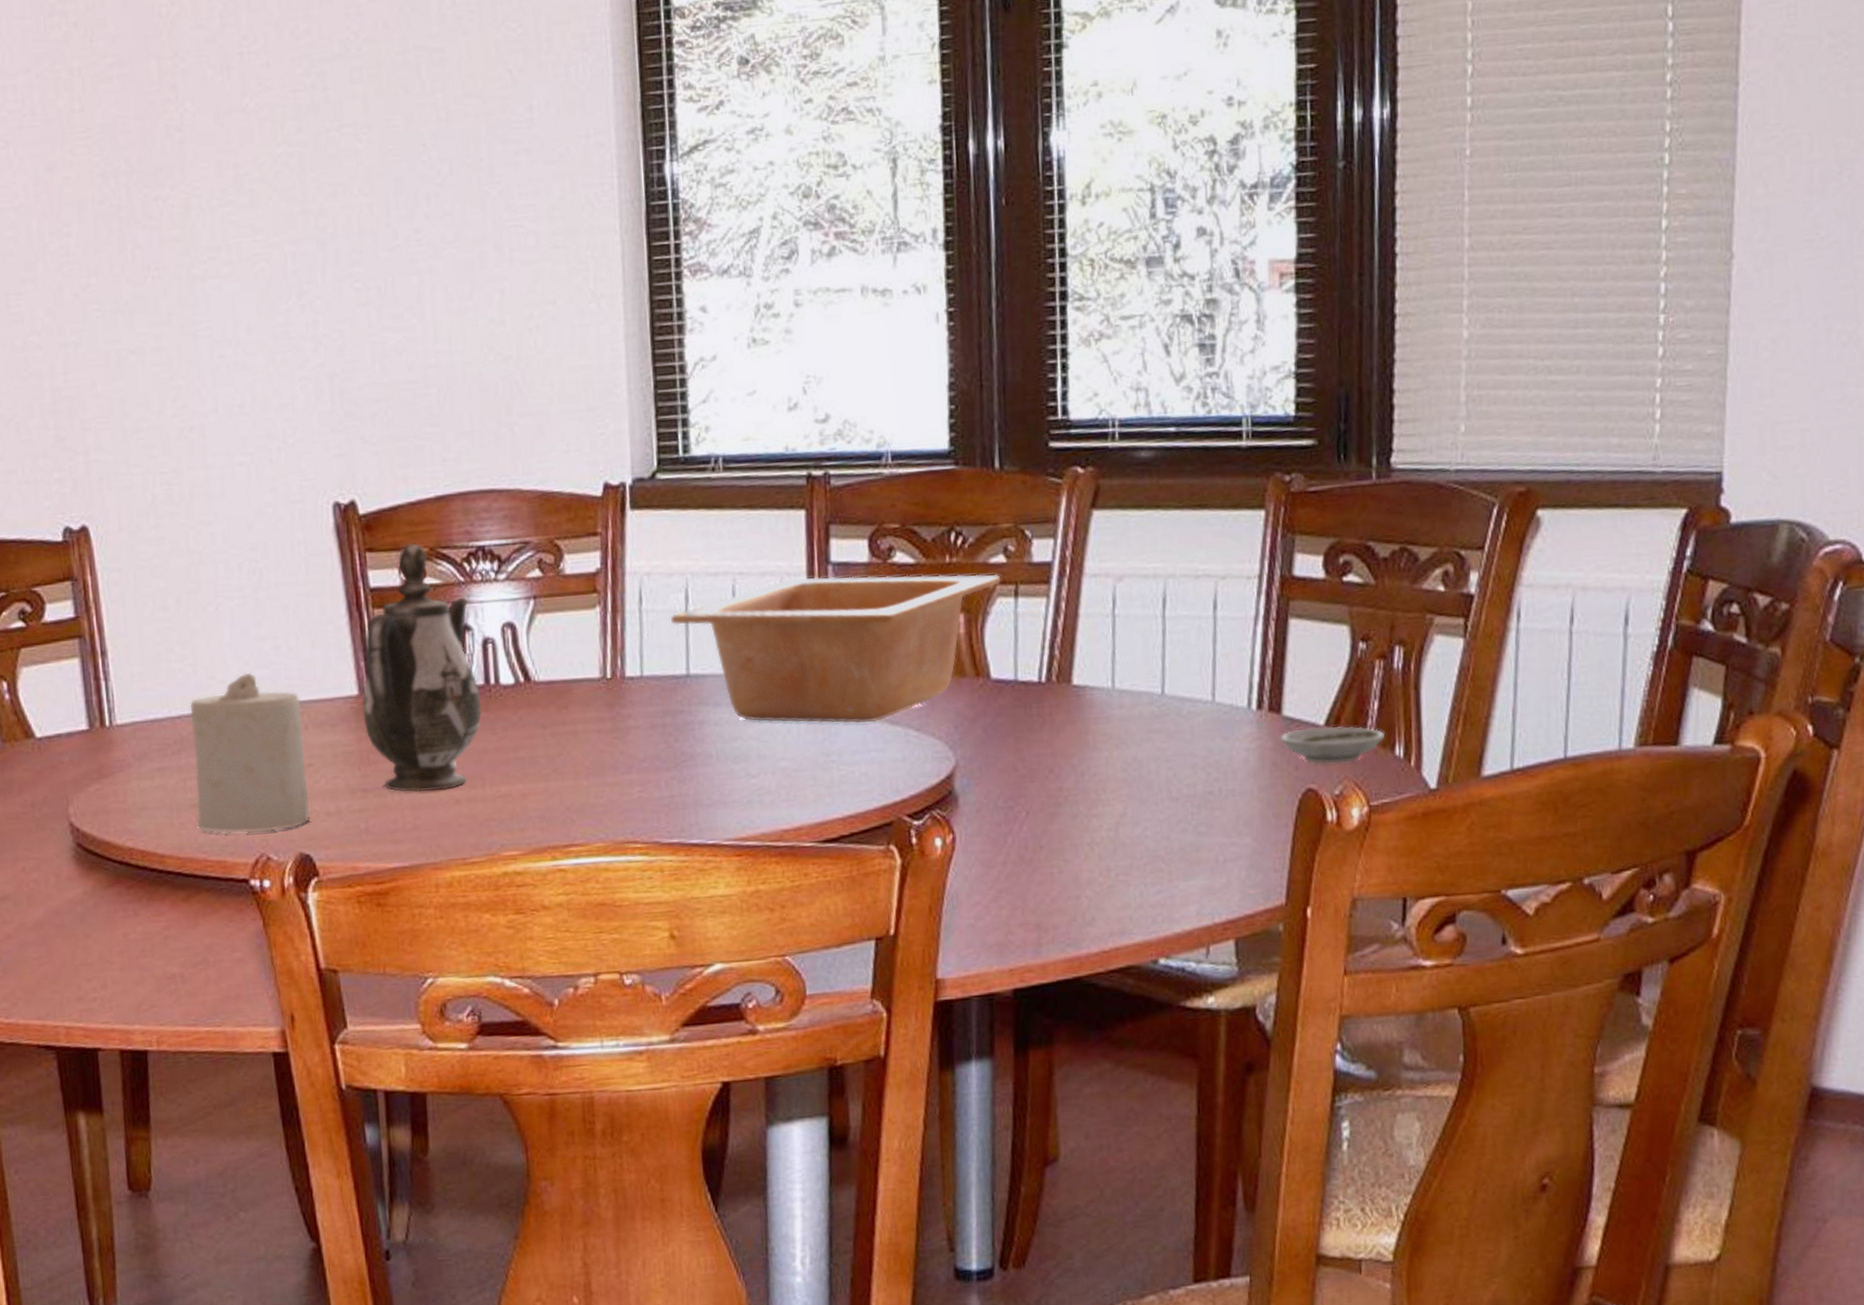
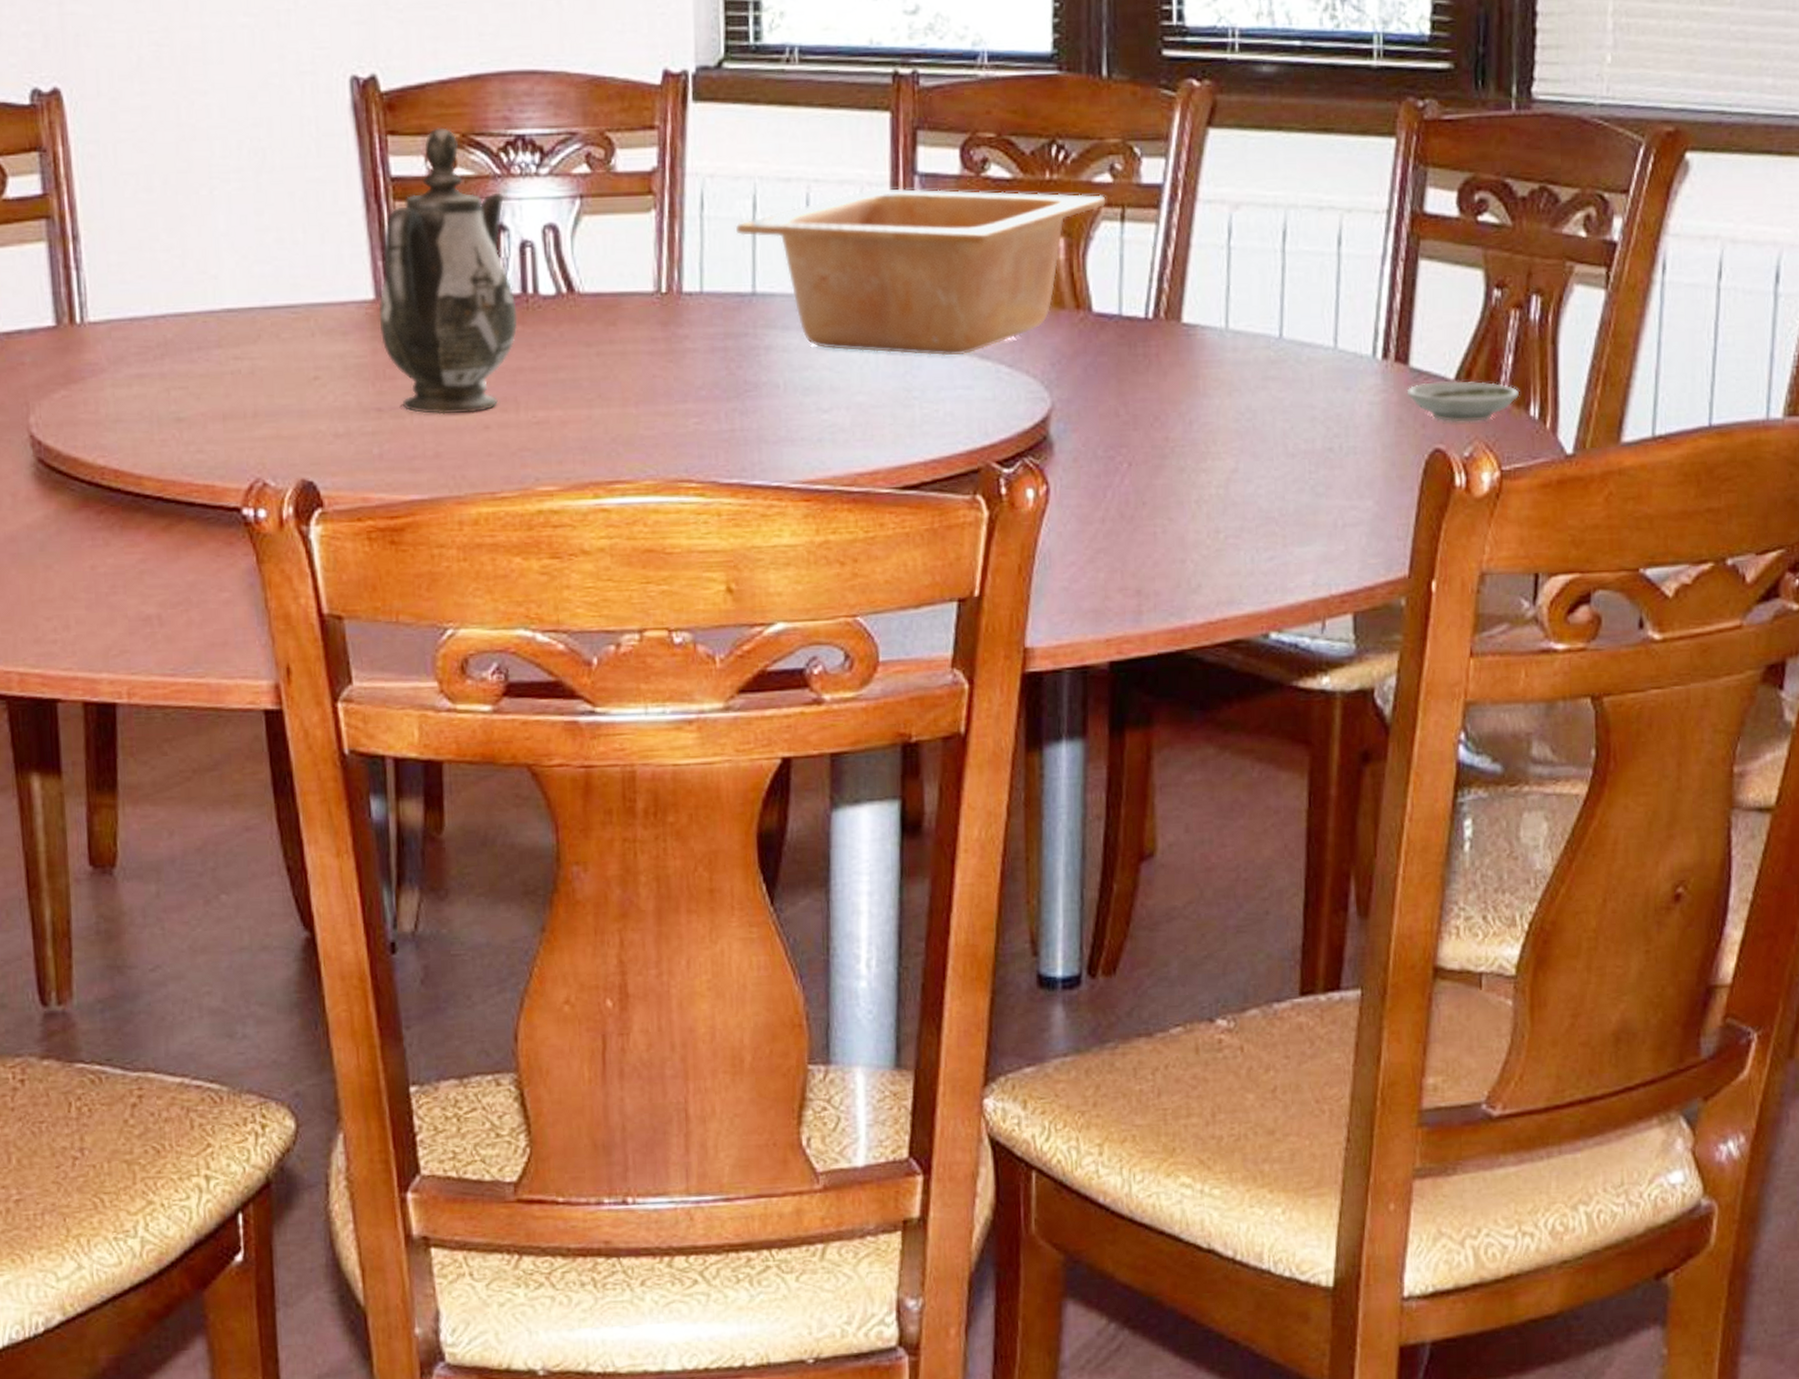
candle: present [190,673,310,834] -> none [176,268,315,454]

